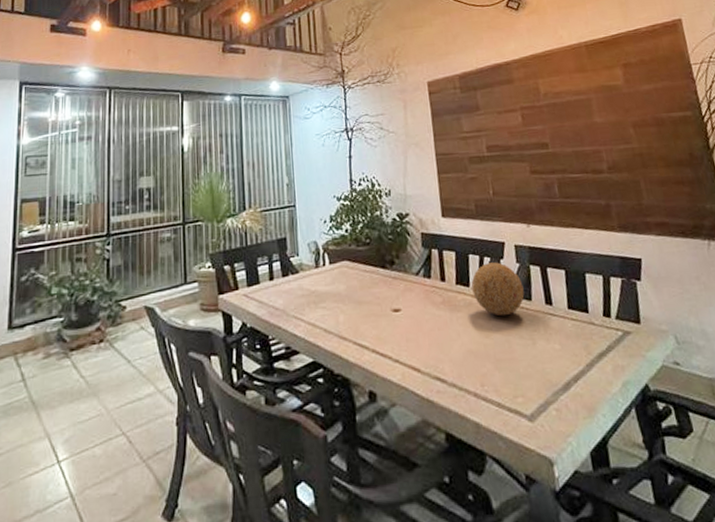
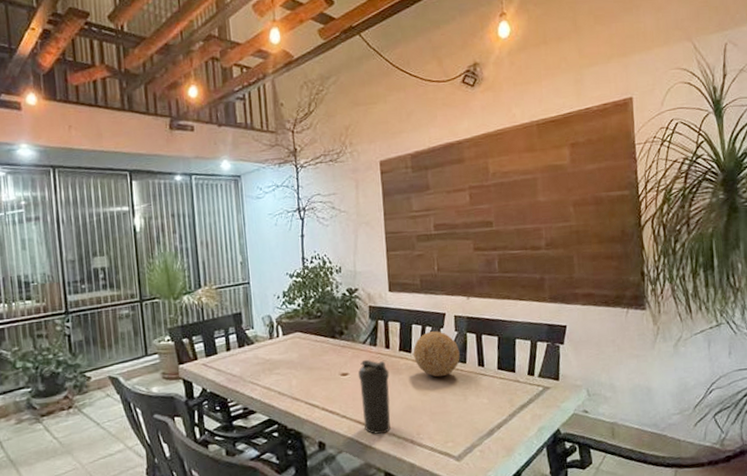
water bottle: none [411,293,450,384] -> present [357,359,391,434]

